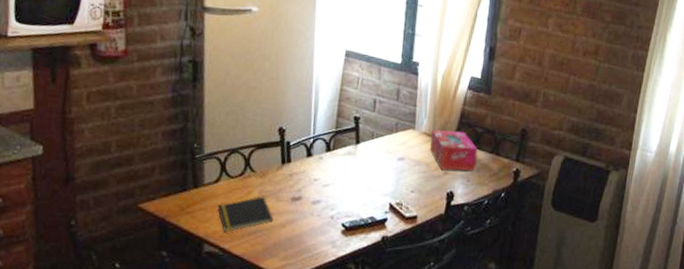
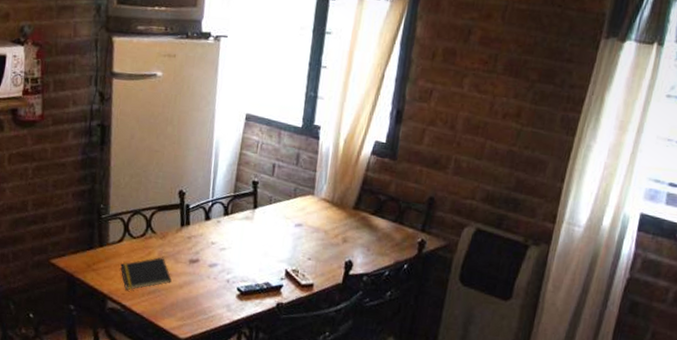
tissue box: present [430,129,478,171] -> none [329,196,380,240]

